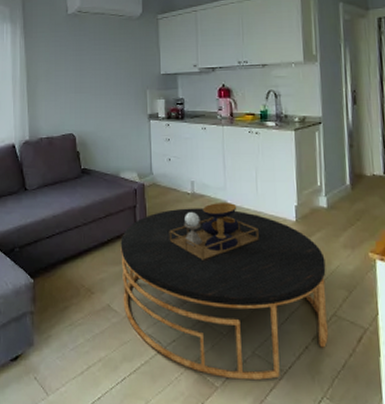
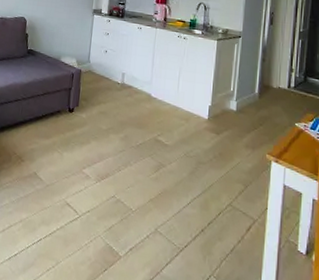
coffee table: present [120,203,329,381] -> none [48,94,229,255]

